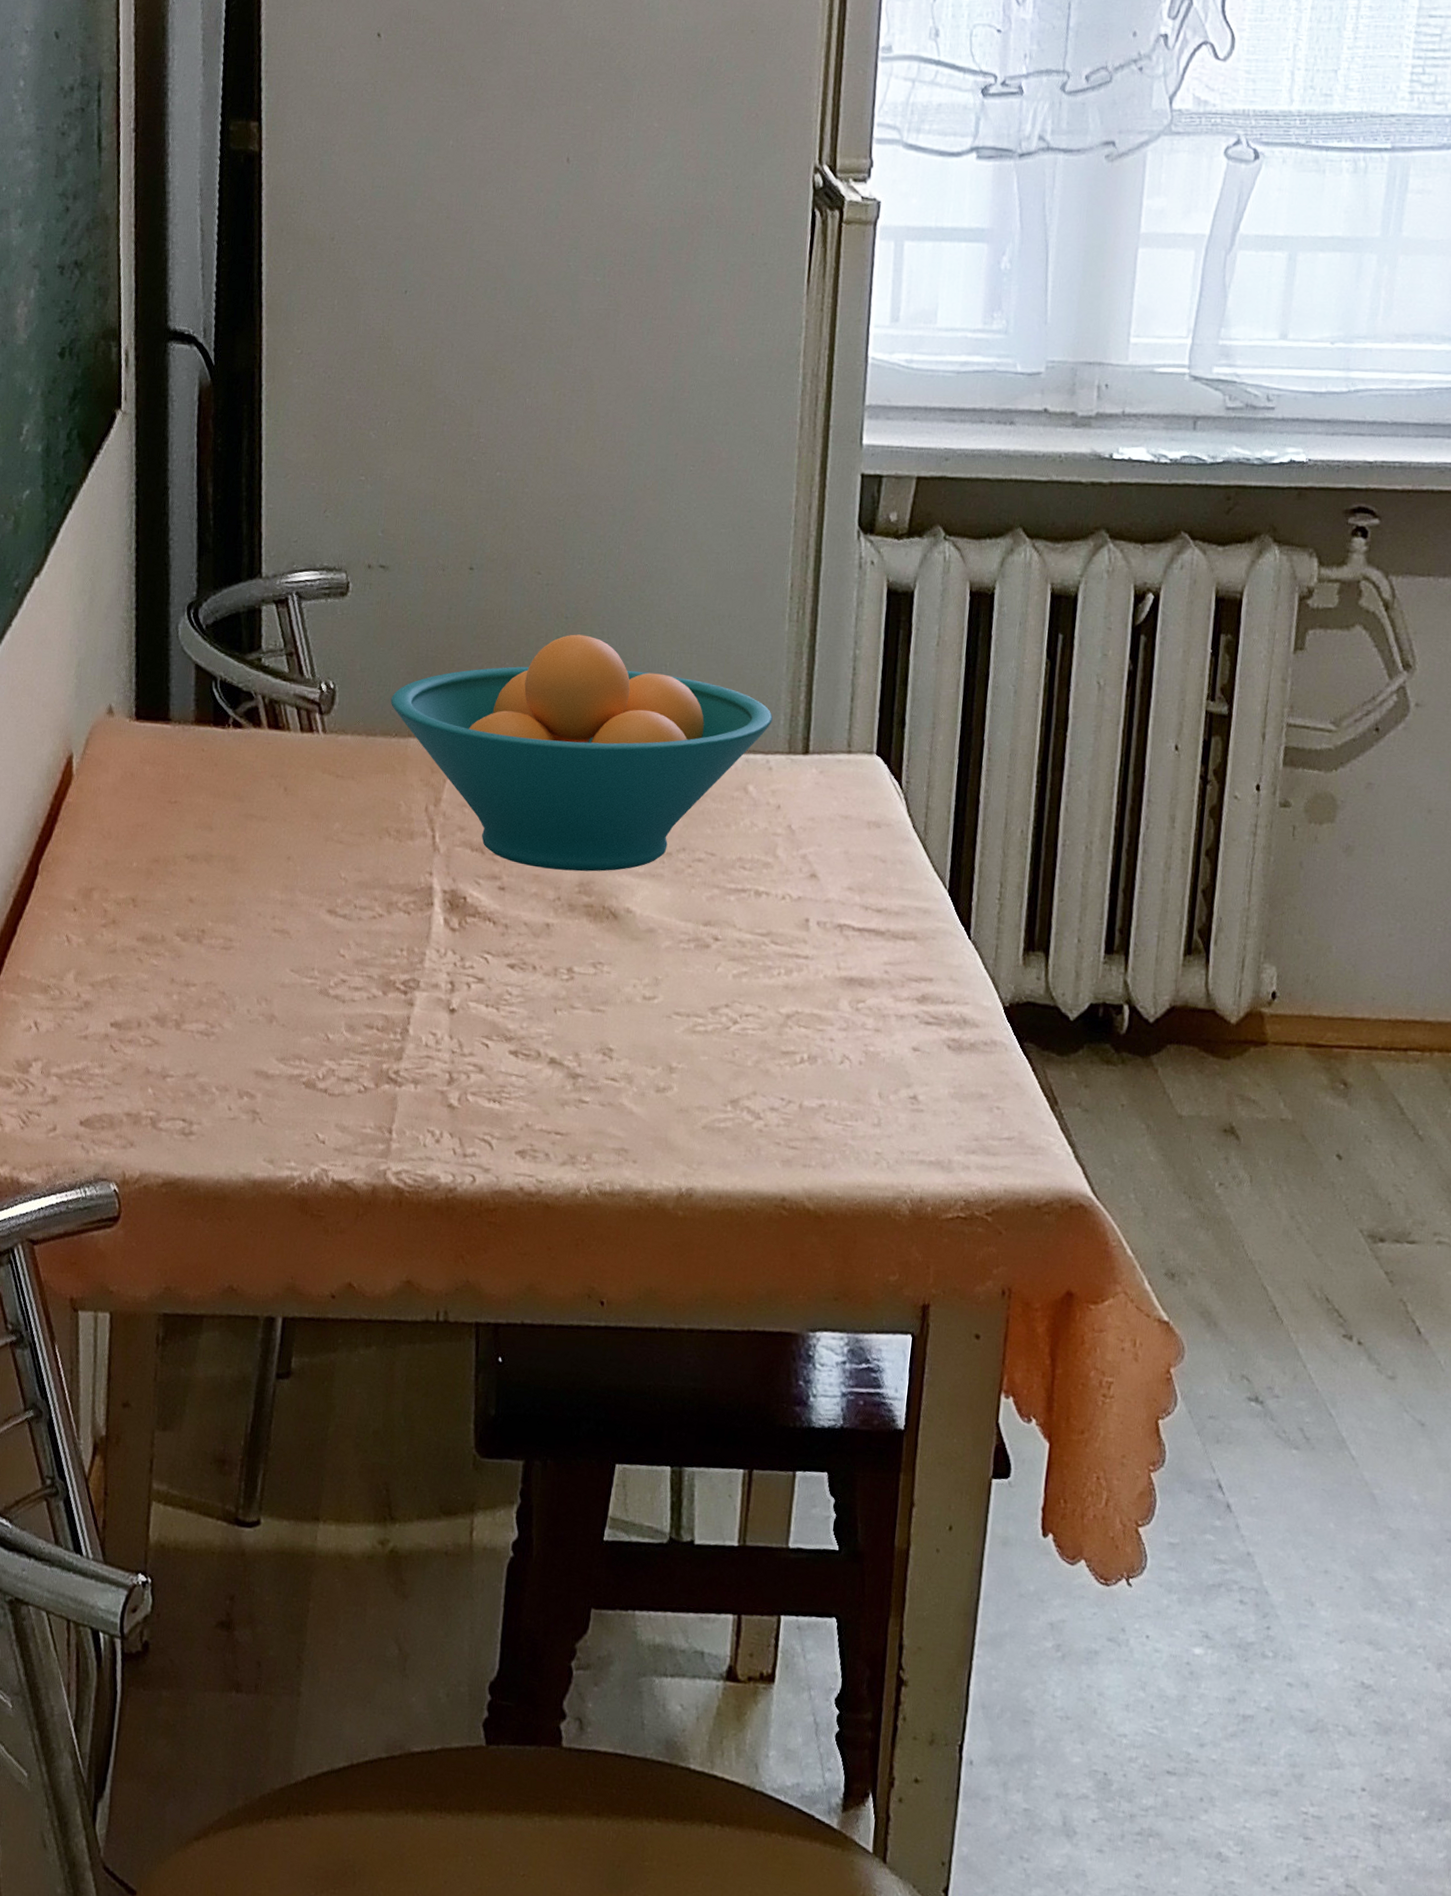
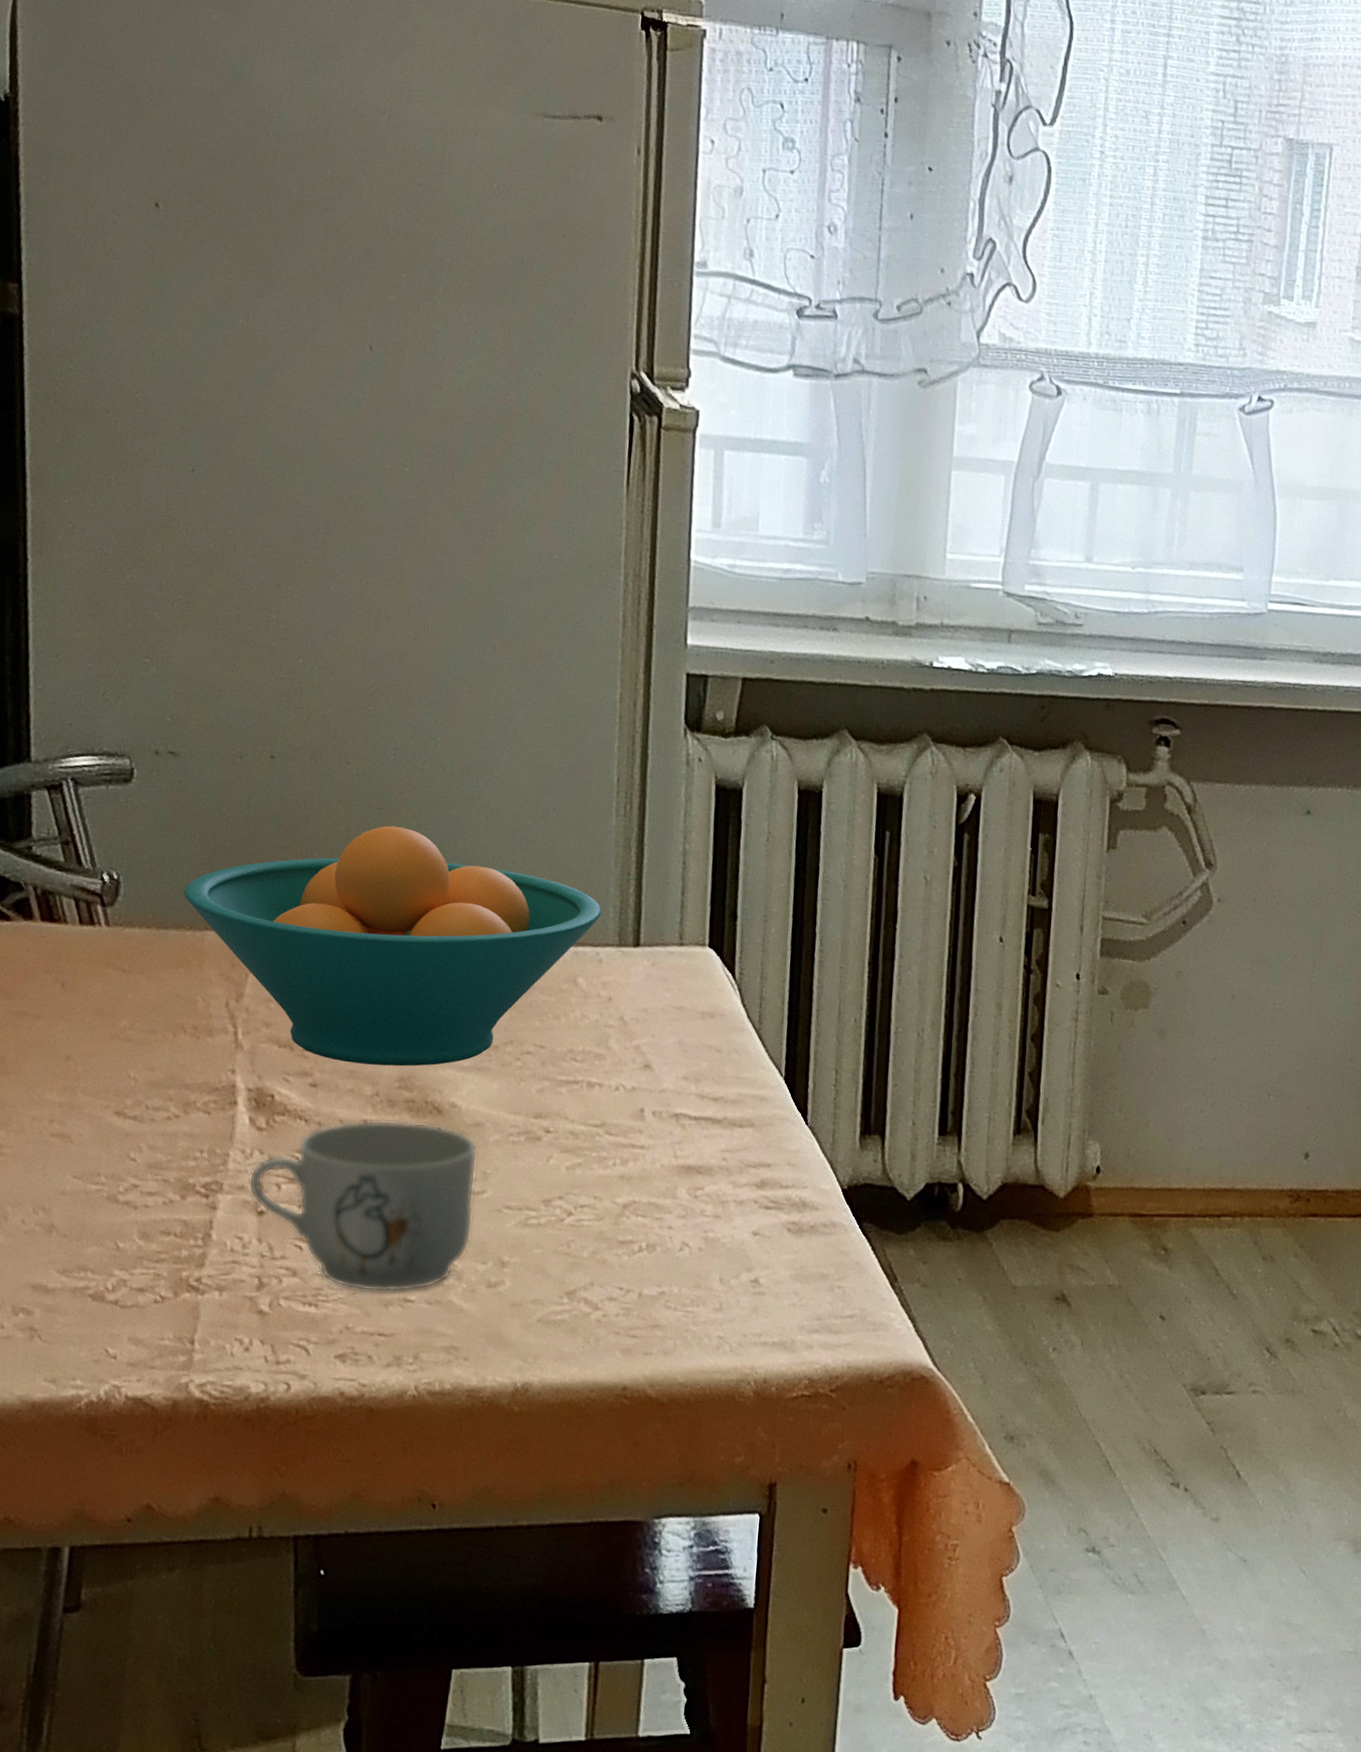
mug: none [442,923,650,1093] -> present [248,1120,478,1293]

